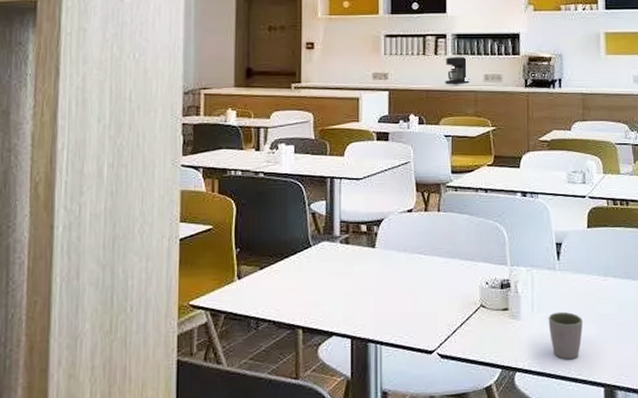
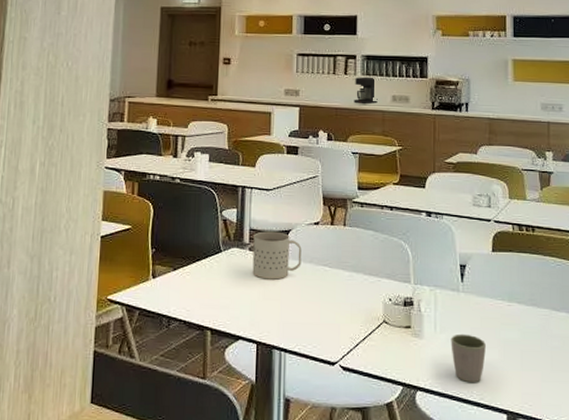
mug: none [344,222,395,272] -> present [252,231,302,280]

